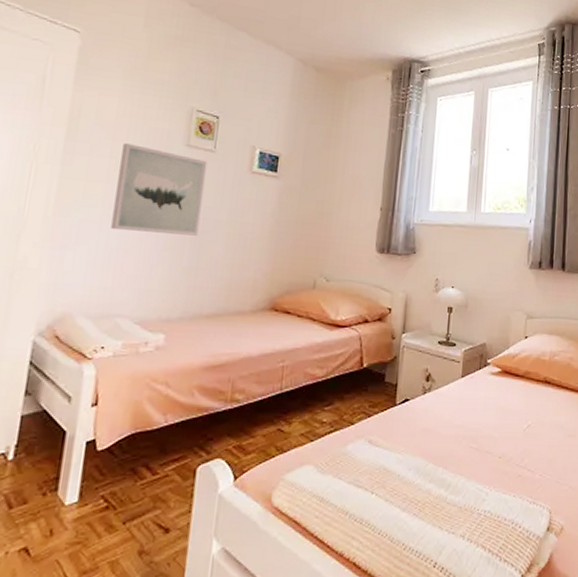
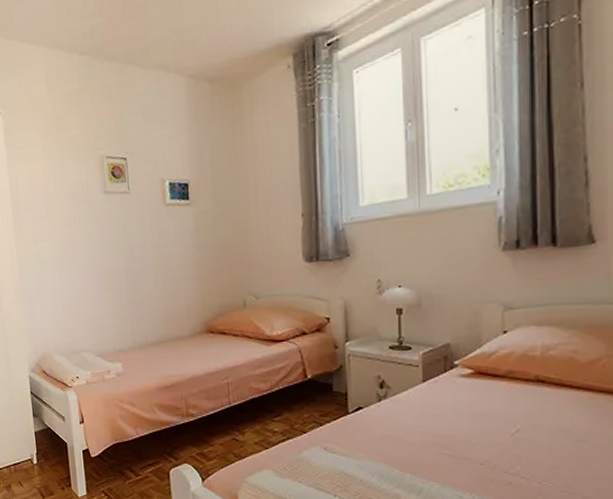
wall art: present [111,143,208,236] -> none [55,202,131,280]

